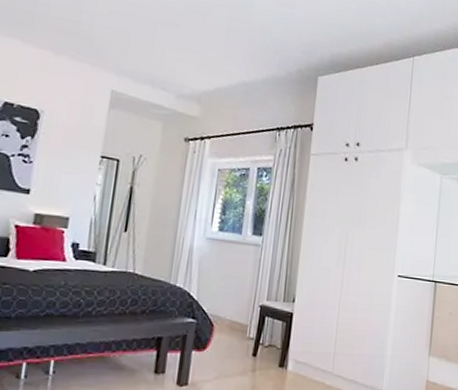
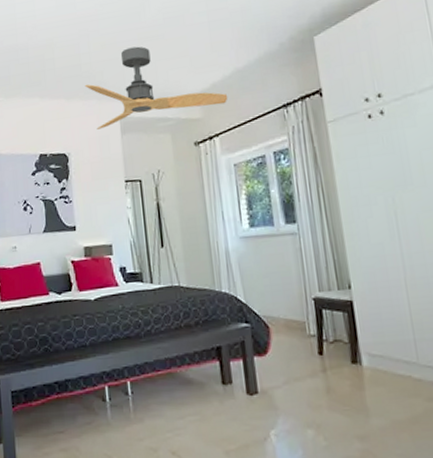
ceiling fan: none [79,23,229,111] -> present [84,46,228,130]

